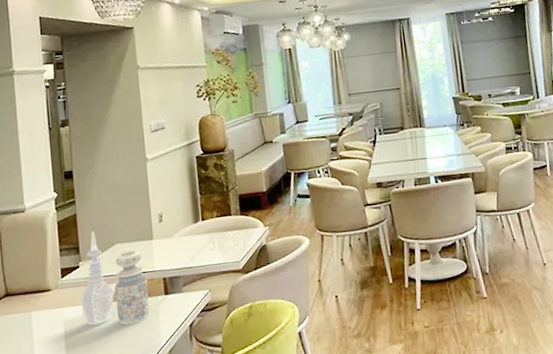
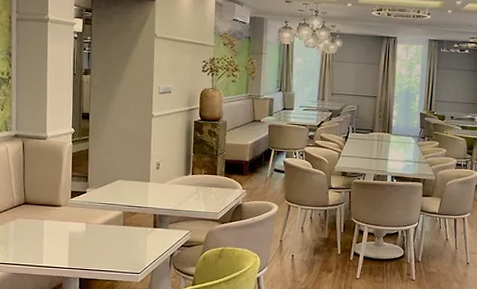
decorative vase: present [81,231,150,326] -> none [85,166,141,246]

